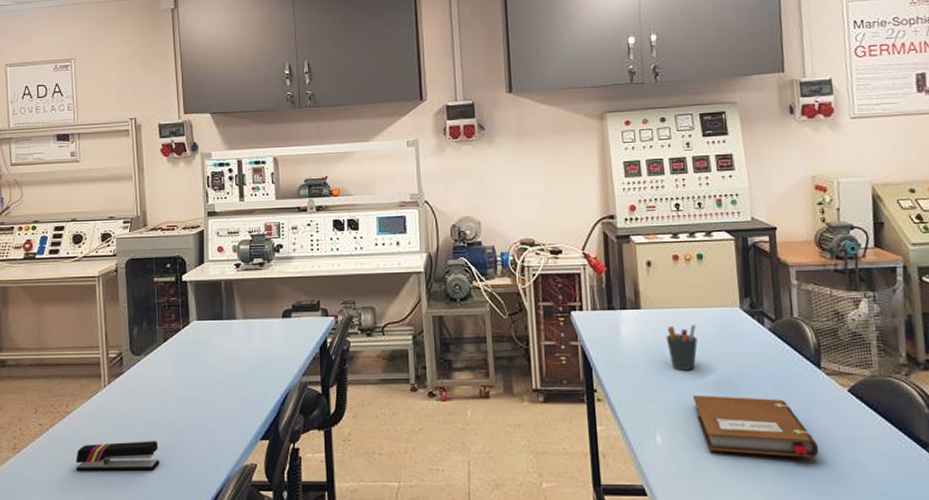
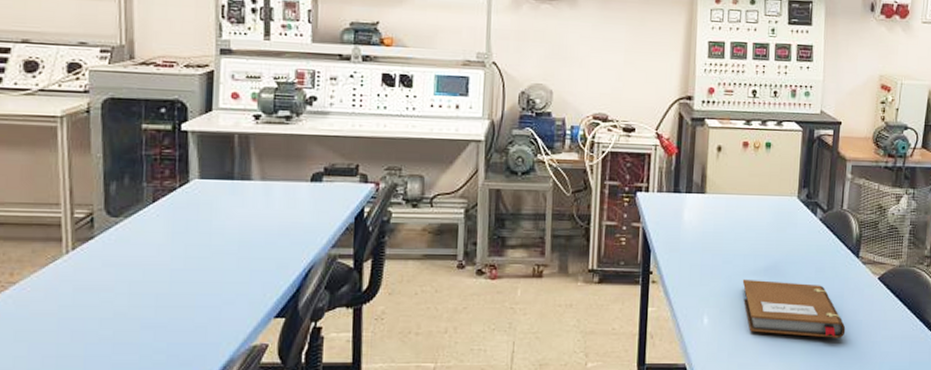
stapler: present [75,441,160,471] -> none [22,318,141,352]
pen holder: present [666,324,698,370] -> none [725,210,755,255]

